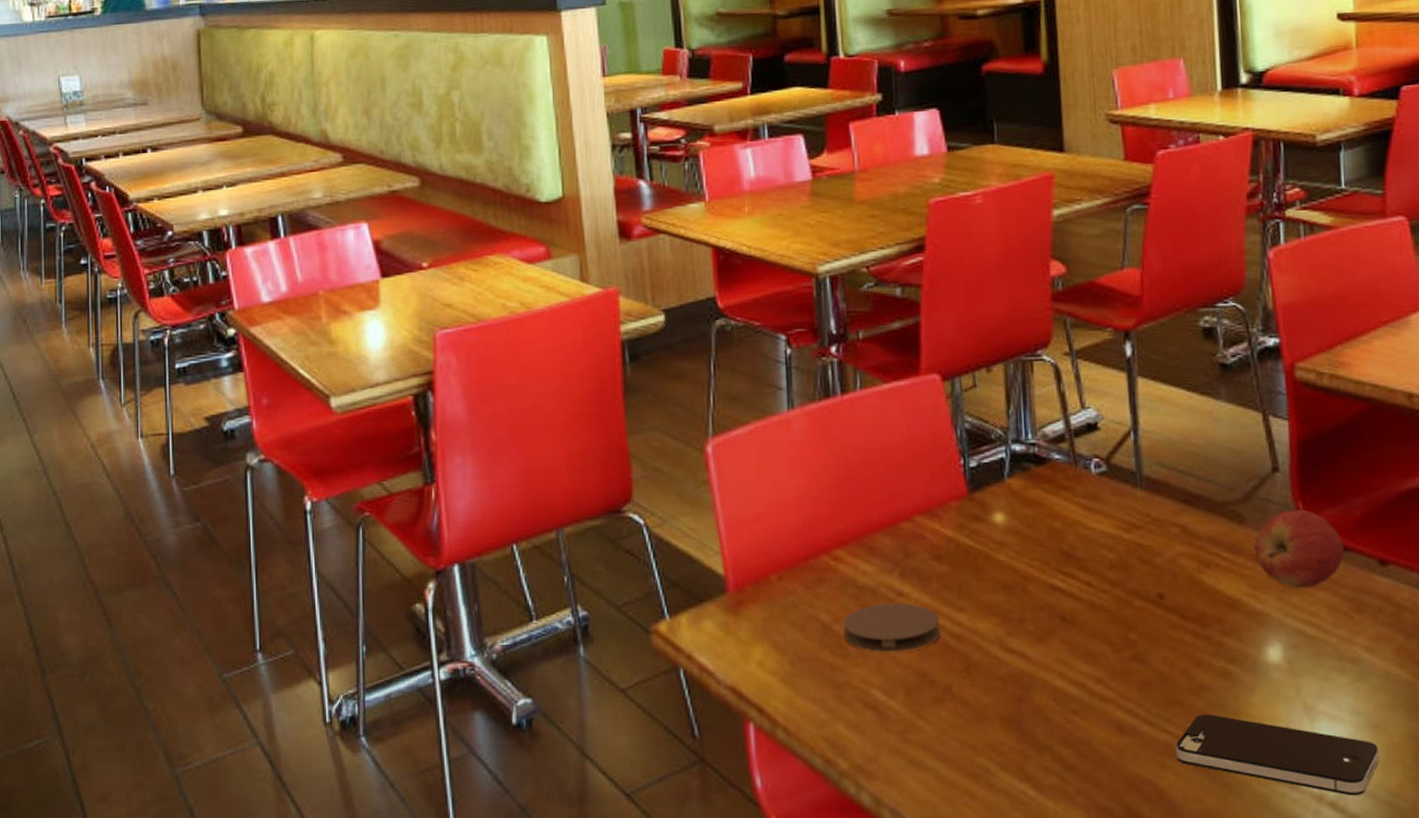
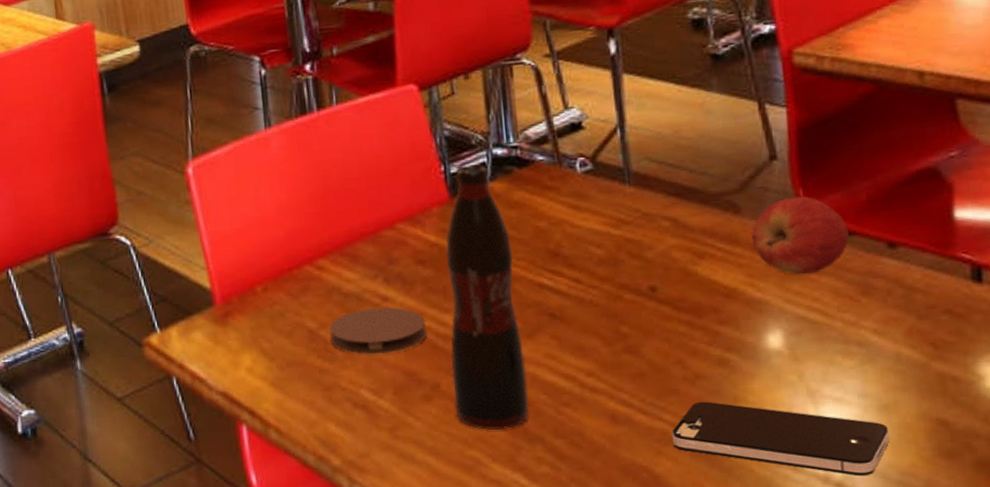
soda bottle: none [961,459,1039,736] -> present [445,164,530,430]

